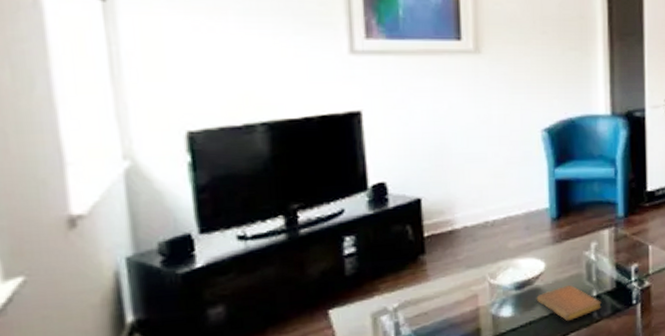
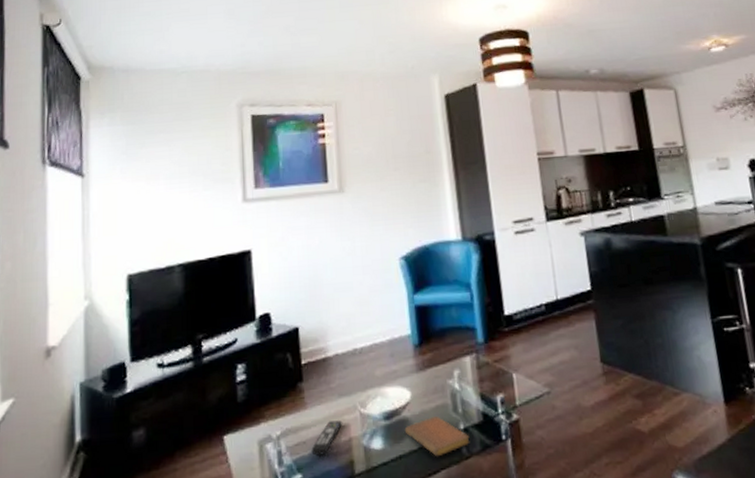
remote control: none [433,291,470,325] -> present [311,420,343,456]

